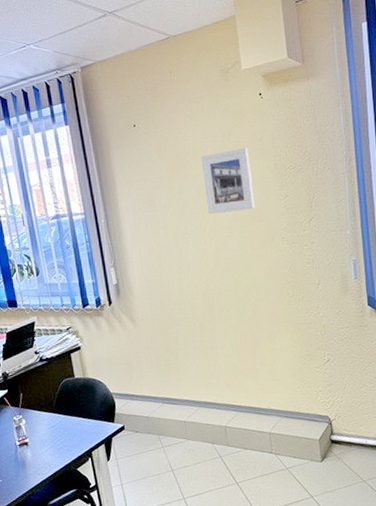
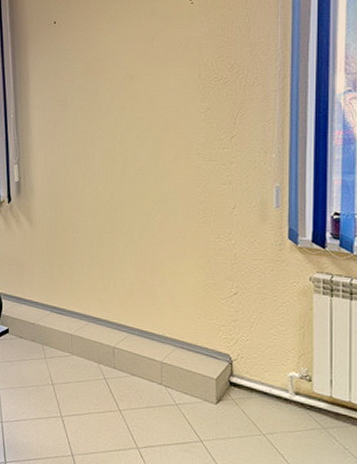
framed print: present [200,147,255,215] -> none [119,54,173,121]

